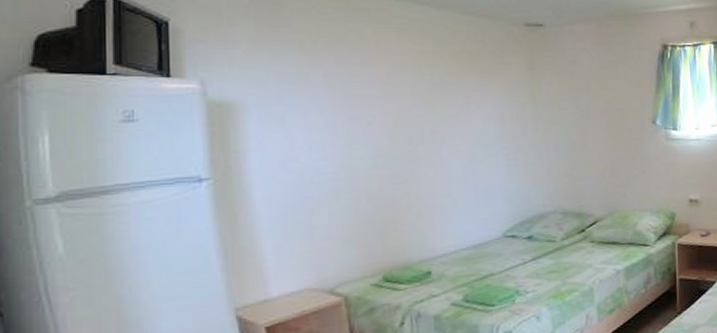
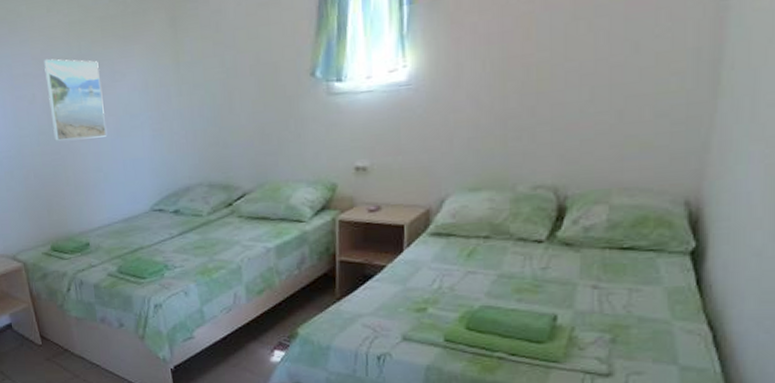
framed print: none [389,82,457,165] -> present [44,58,106,141]

